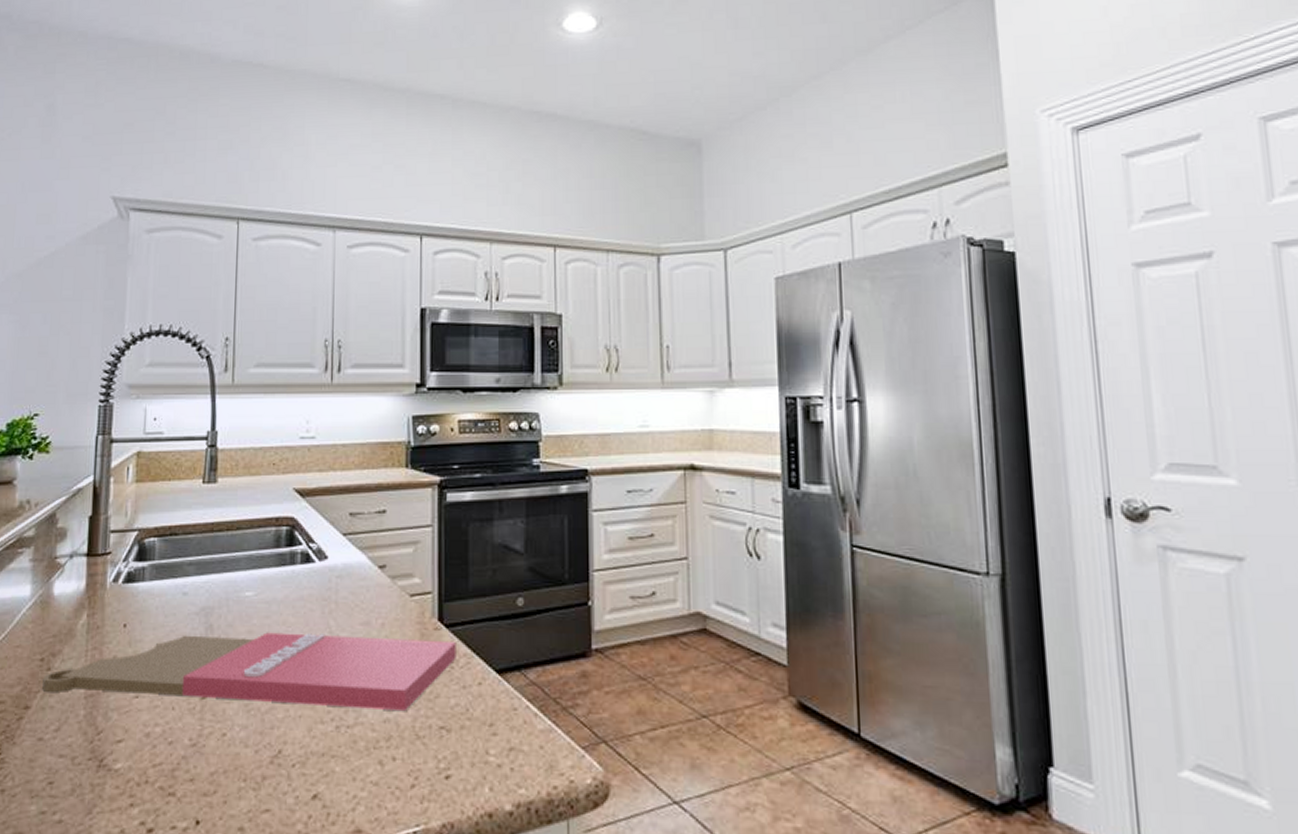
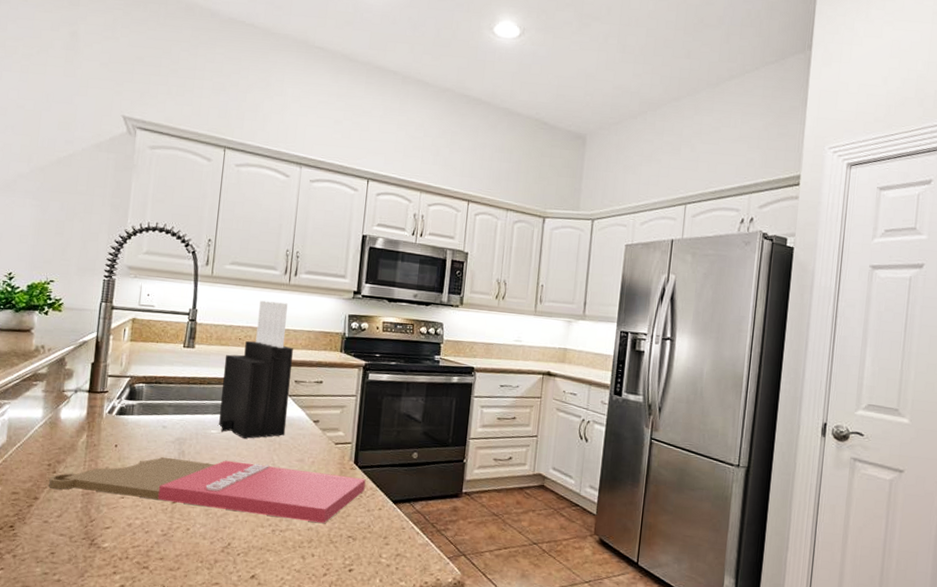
knife block: none [255,410,344,601] -> present [219,300,293,439]

